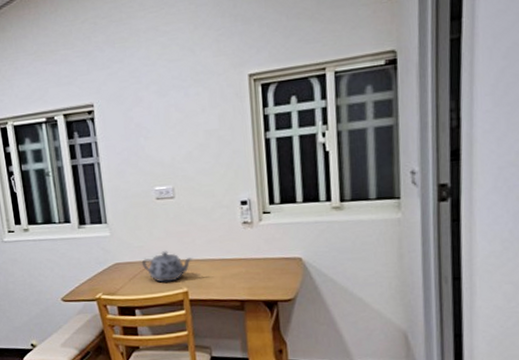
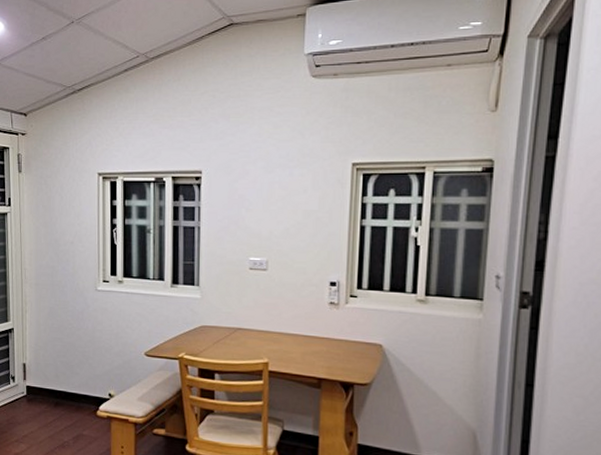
teapot: present [141,251,193,283] -> none [227,320,278,351]

